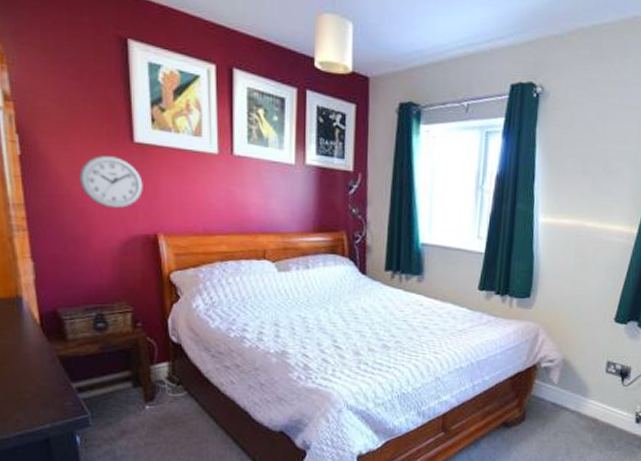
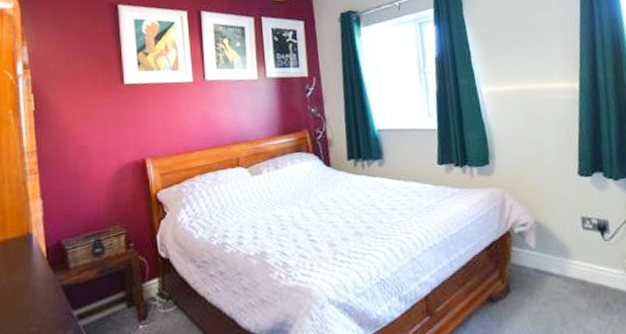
wall clock: present [79,156,143,209] -> none [81,98,132,143]

